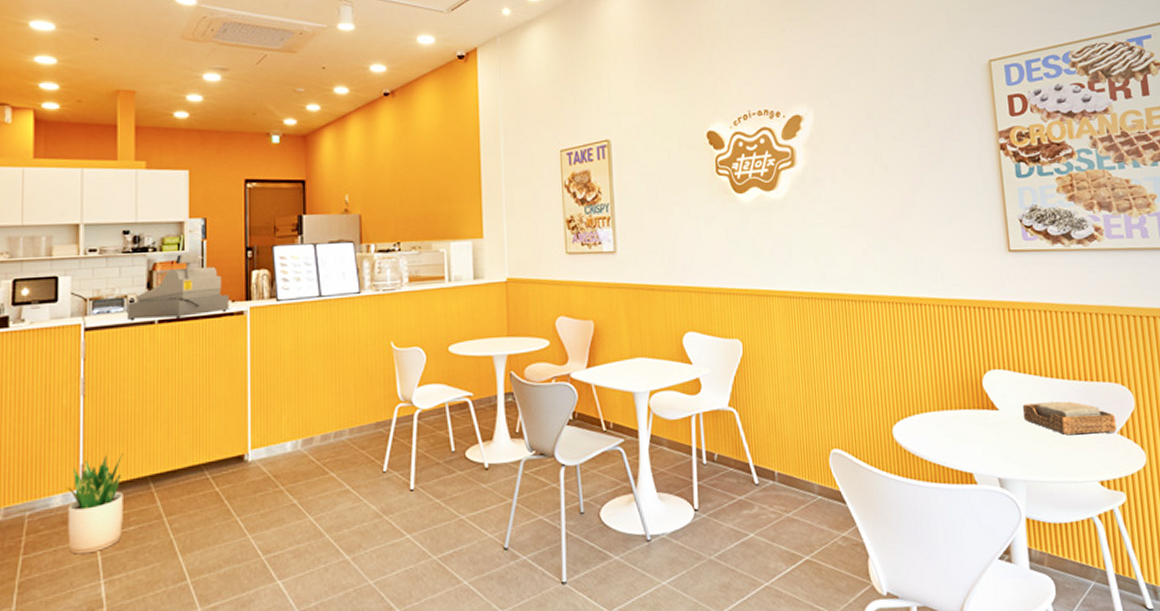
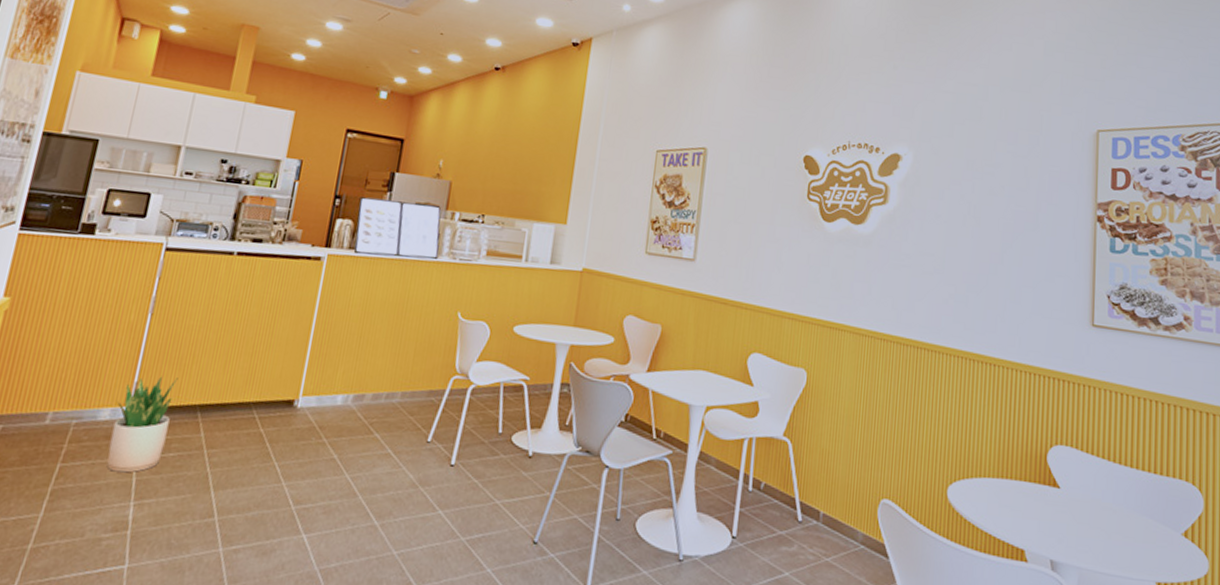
cash register: present [126,254,229,321] -> none [207,191,310,256]
napkin holder: present [1022,401,1117,435] -> none [1085,487,1182,533]

